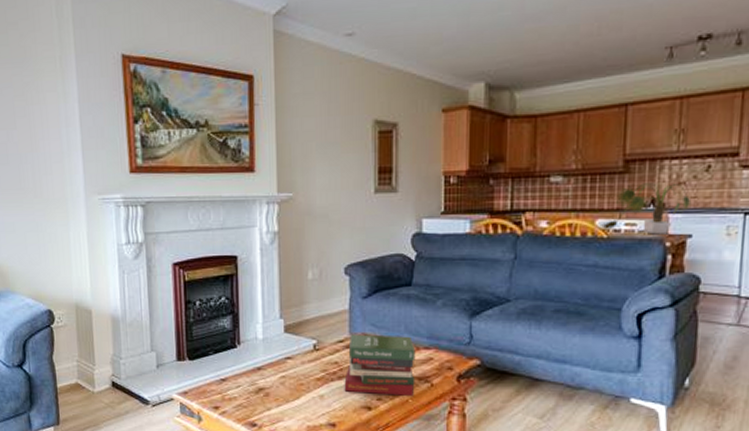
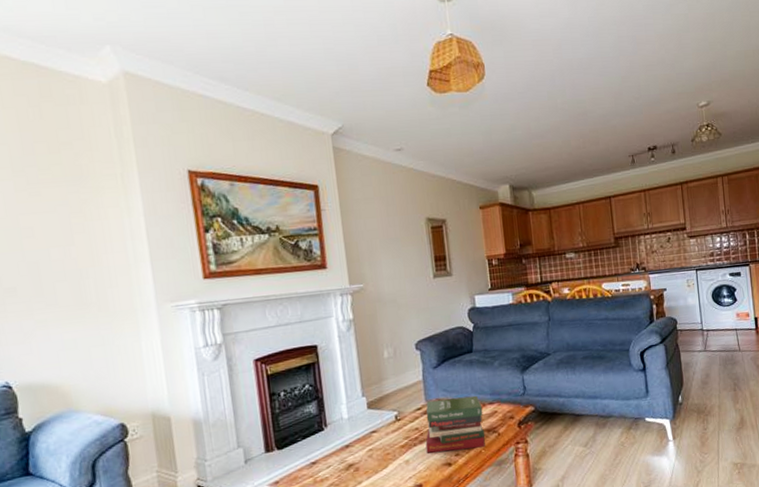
plant: present [596,181,692,235] -> none [603,252,663,291]

